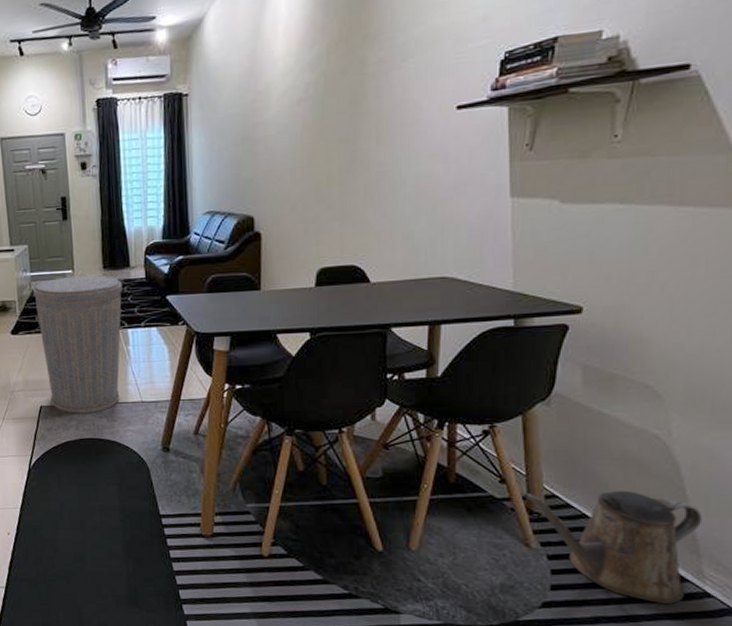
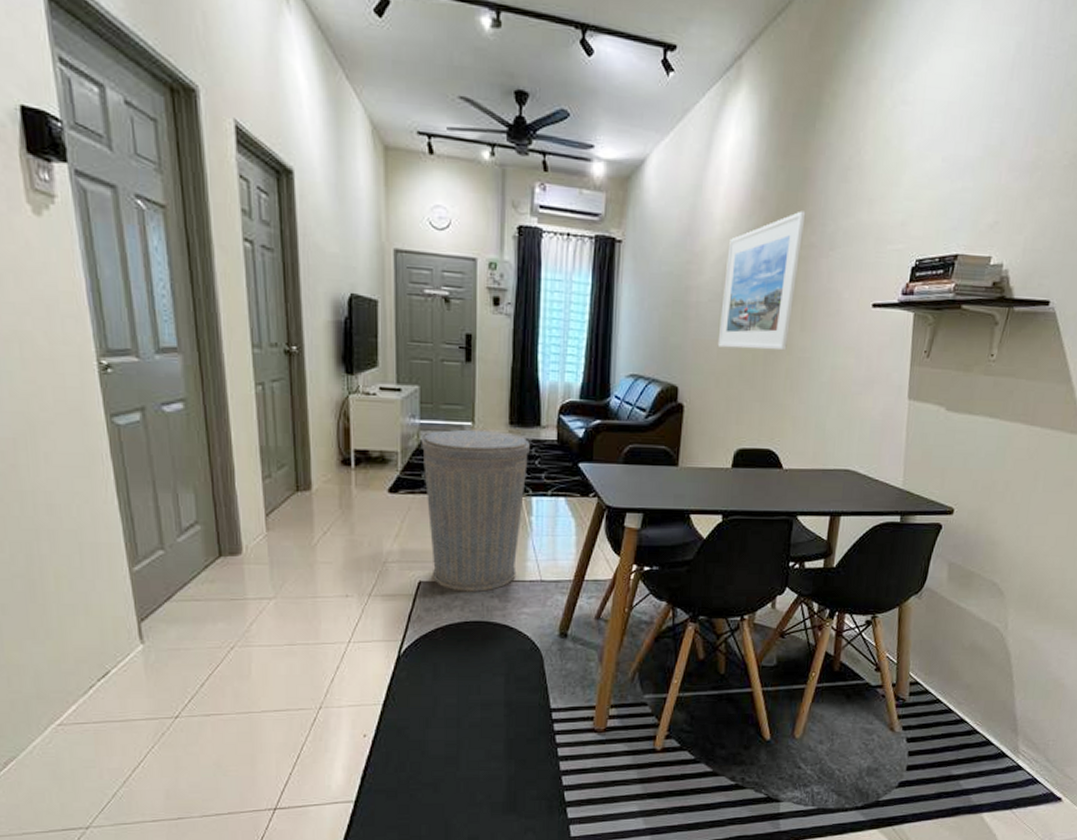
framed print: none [289,29,371,175] -> present [717,211,806,351]
watering can: present [523,490,703,604] -> none [893,677,1023,777]

